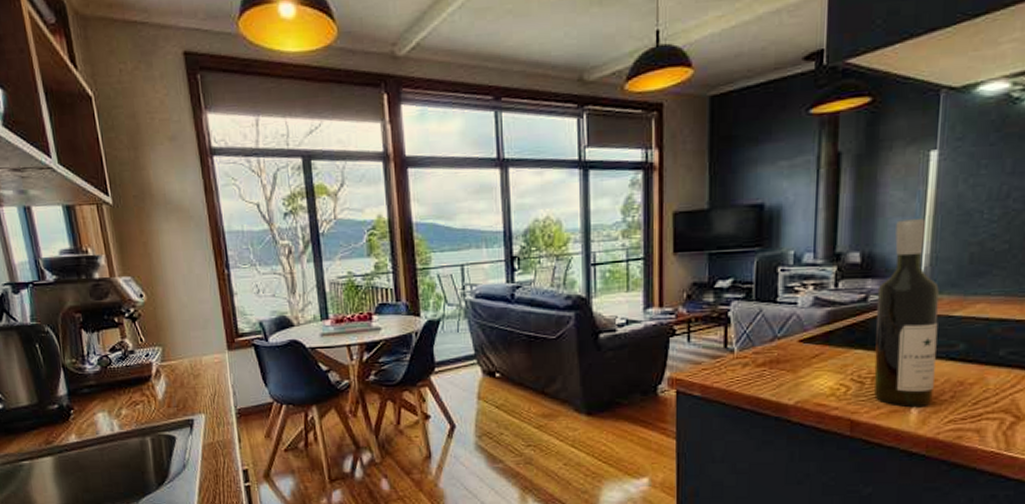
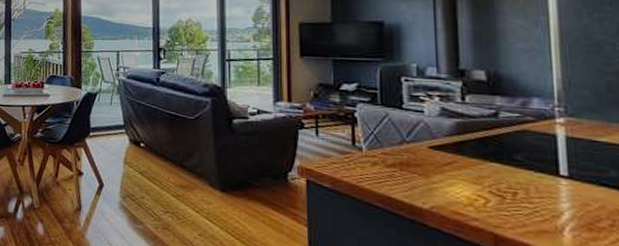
bottle: present [873,219,939,407] -> none [508,45,588,231]

